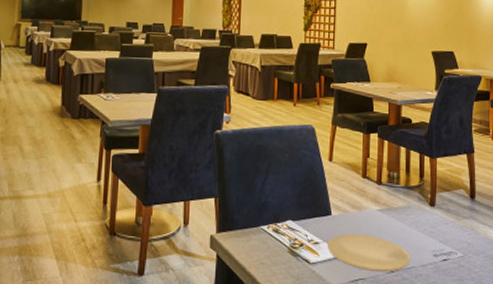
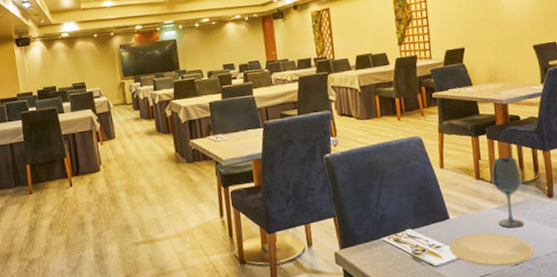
wineglass: none [378,158,407,233] -> present [491,157,524,228]

